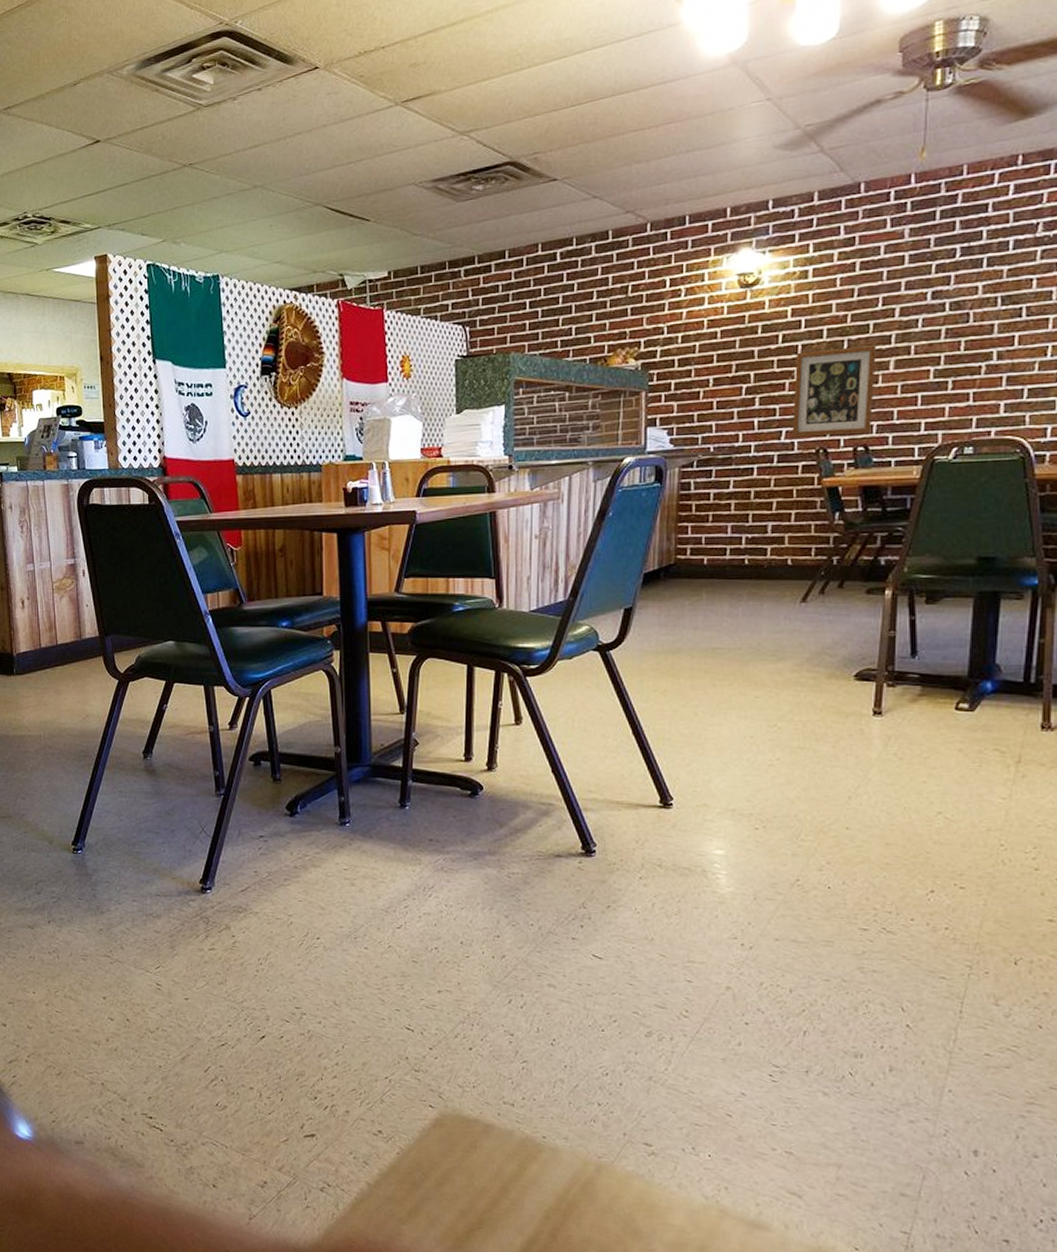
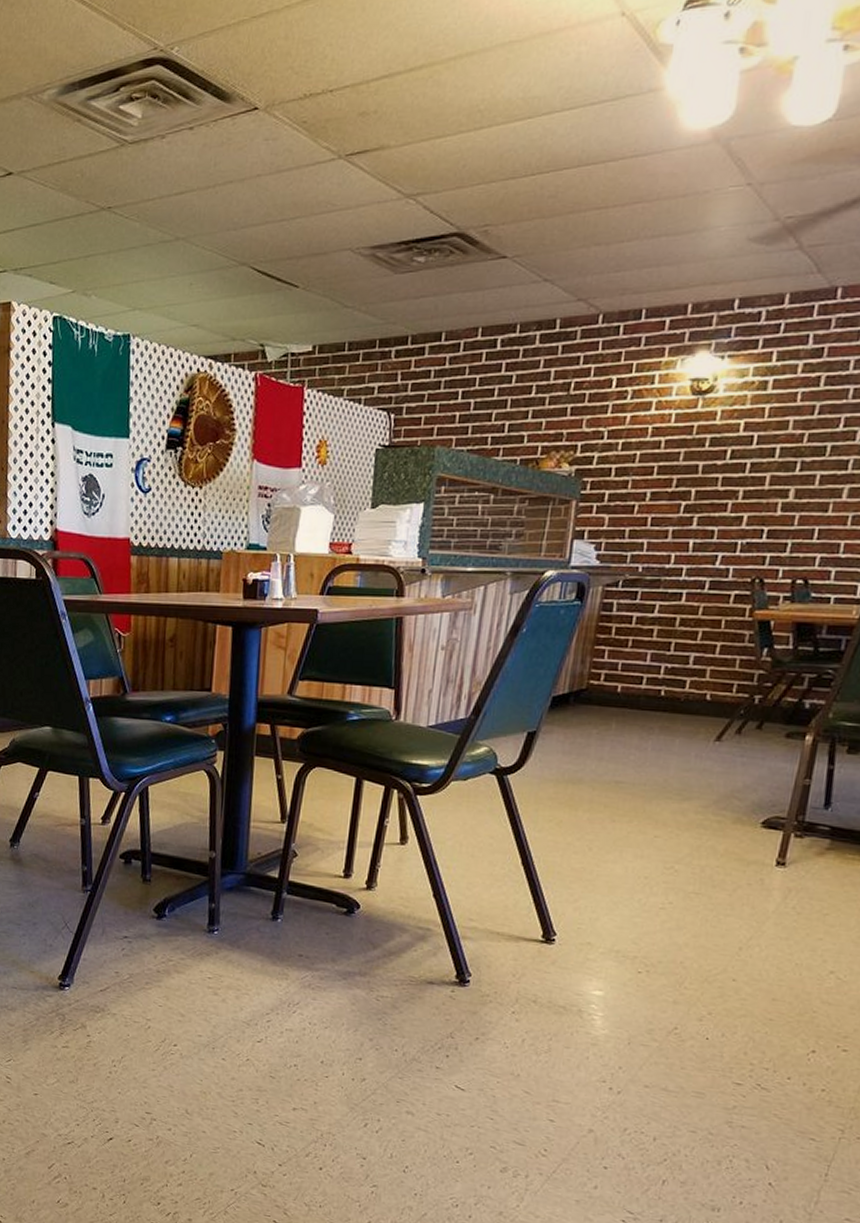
wall art: present [792,345,876,437] -> none [728,469,831,565]

